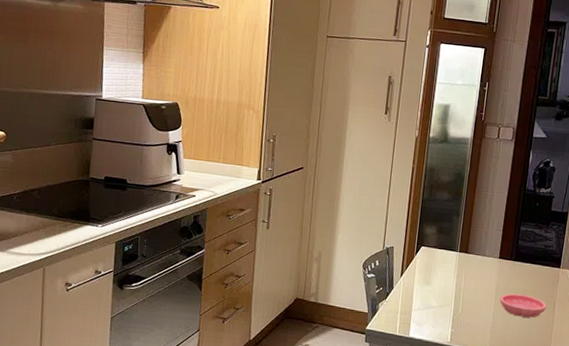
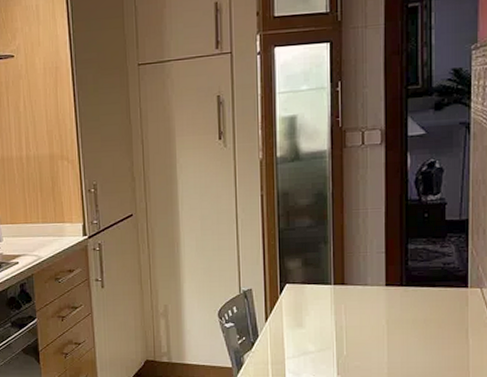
saucer: present [499,293,547,318] -> none [393,325,456,352]

